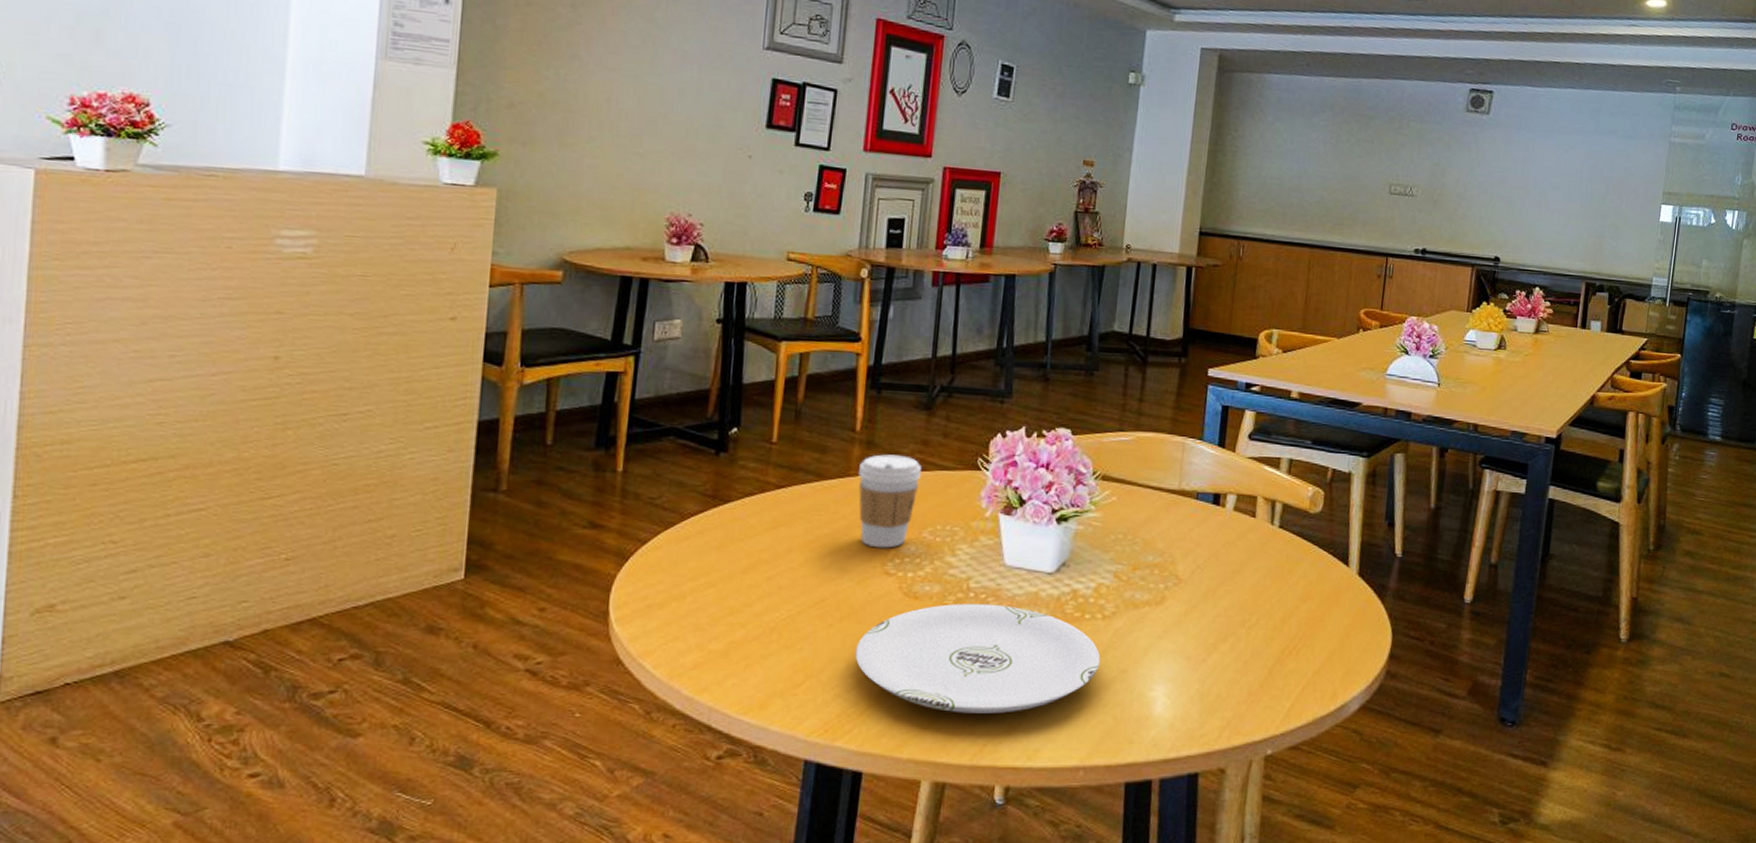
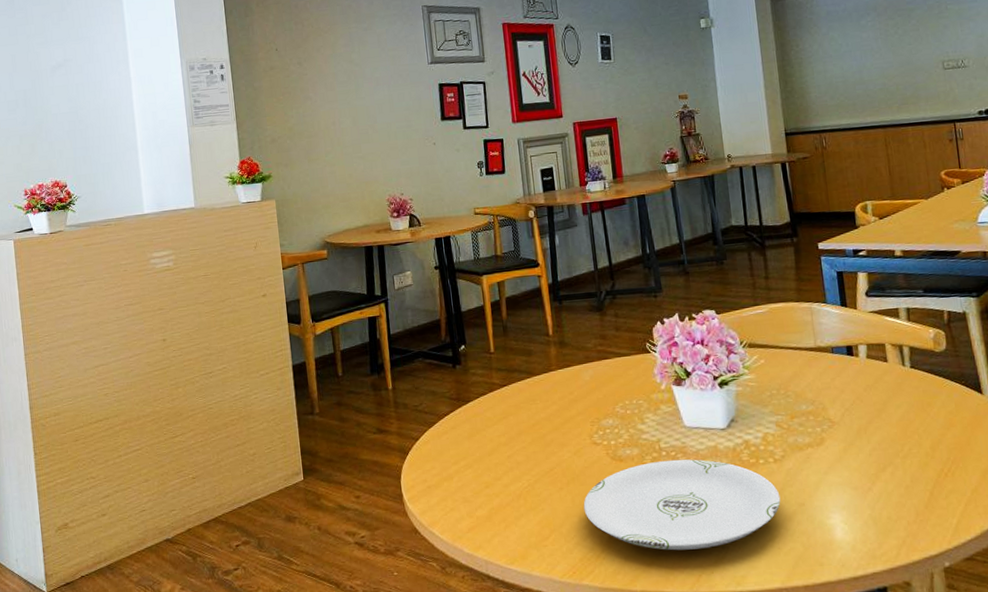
coffee cup: present [858,454,922,548] -> none [557,349,606,425]

